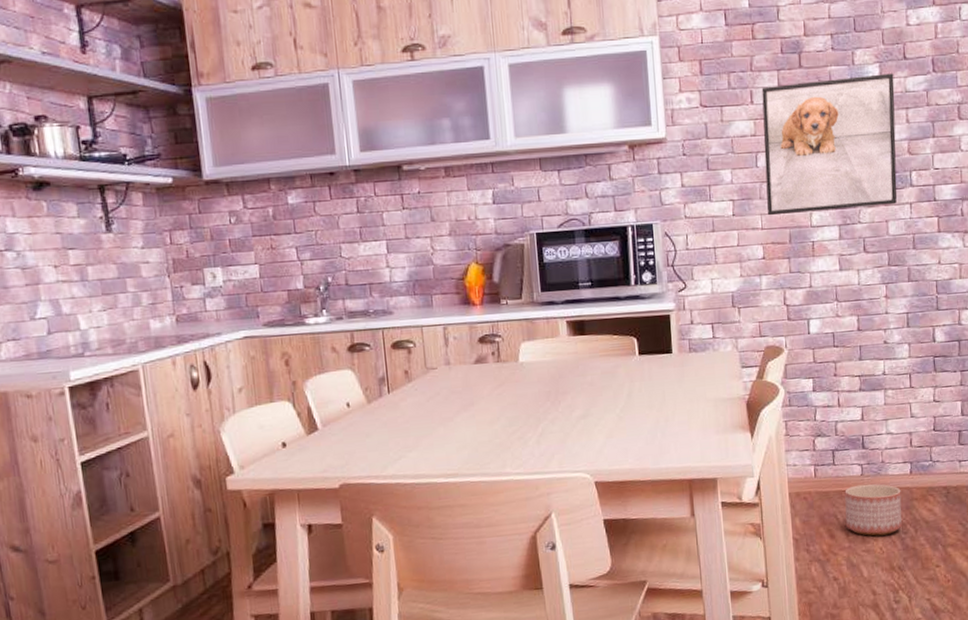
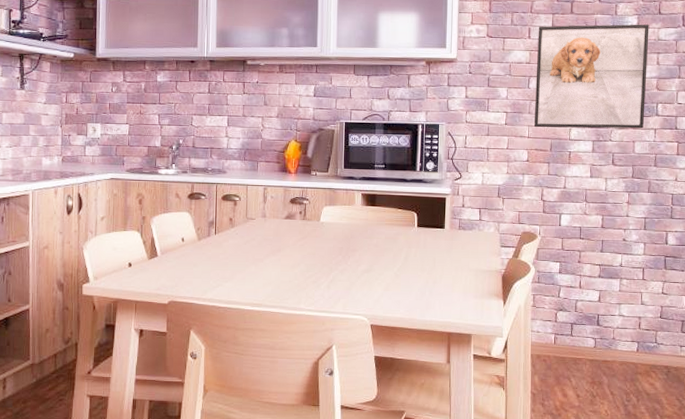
planter: present [844,484,902,536] -> none [578,355,628,400]

